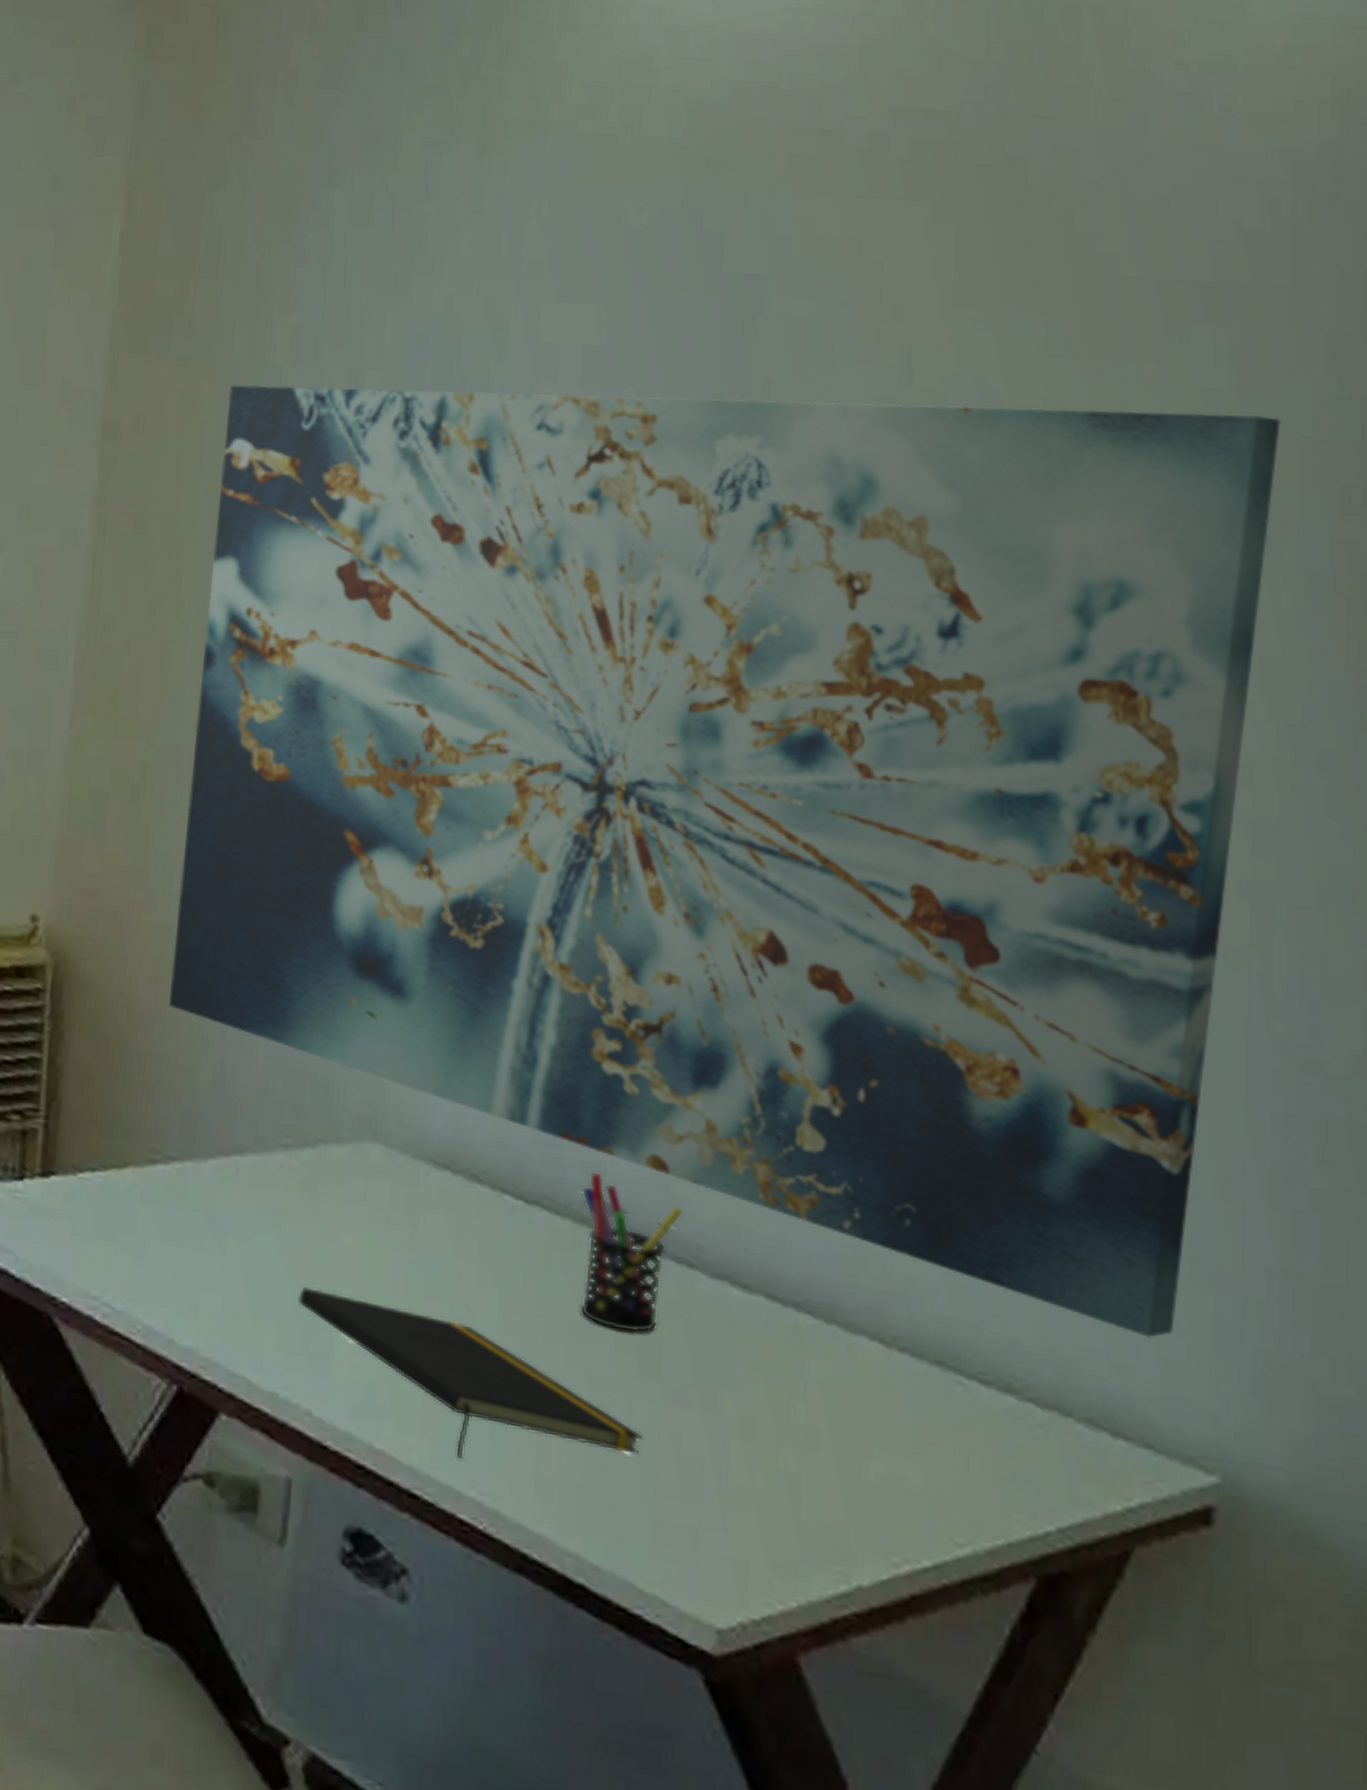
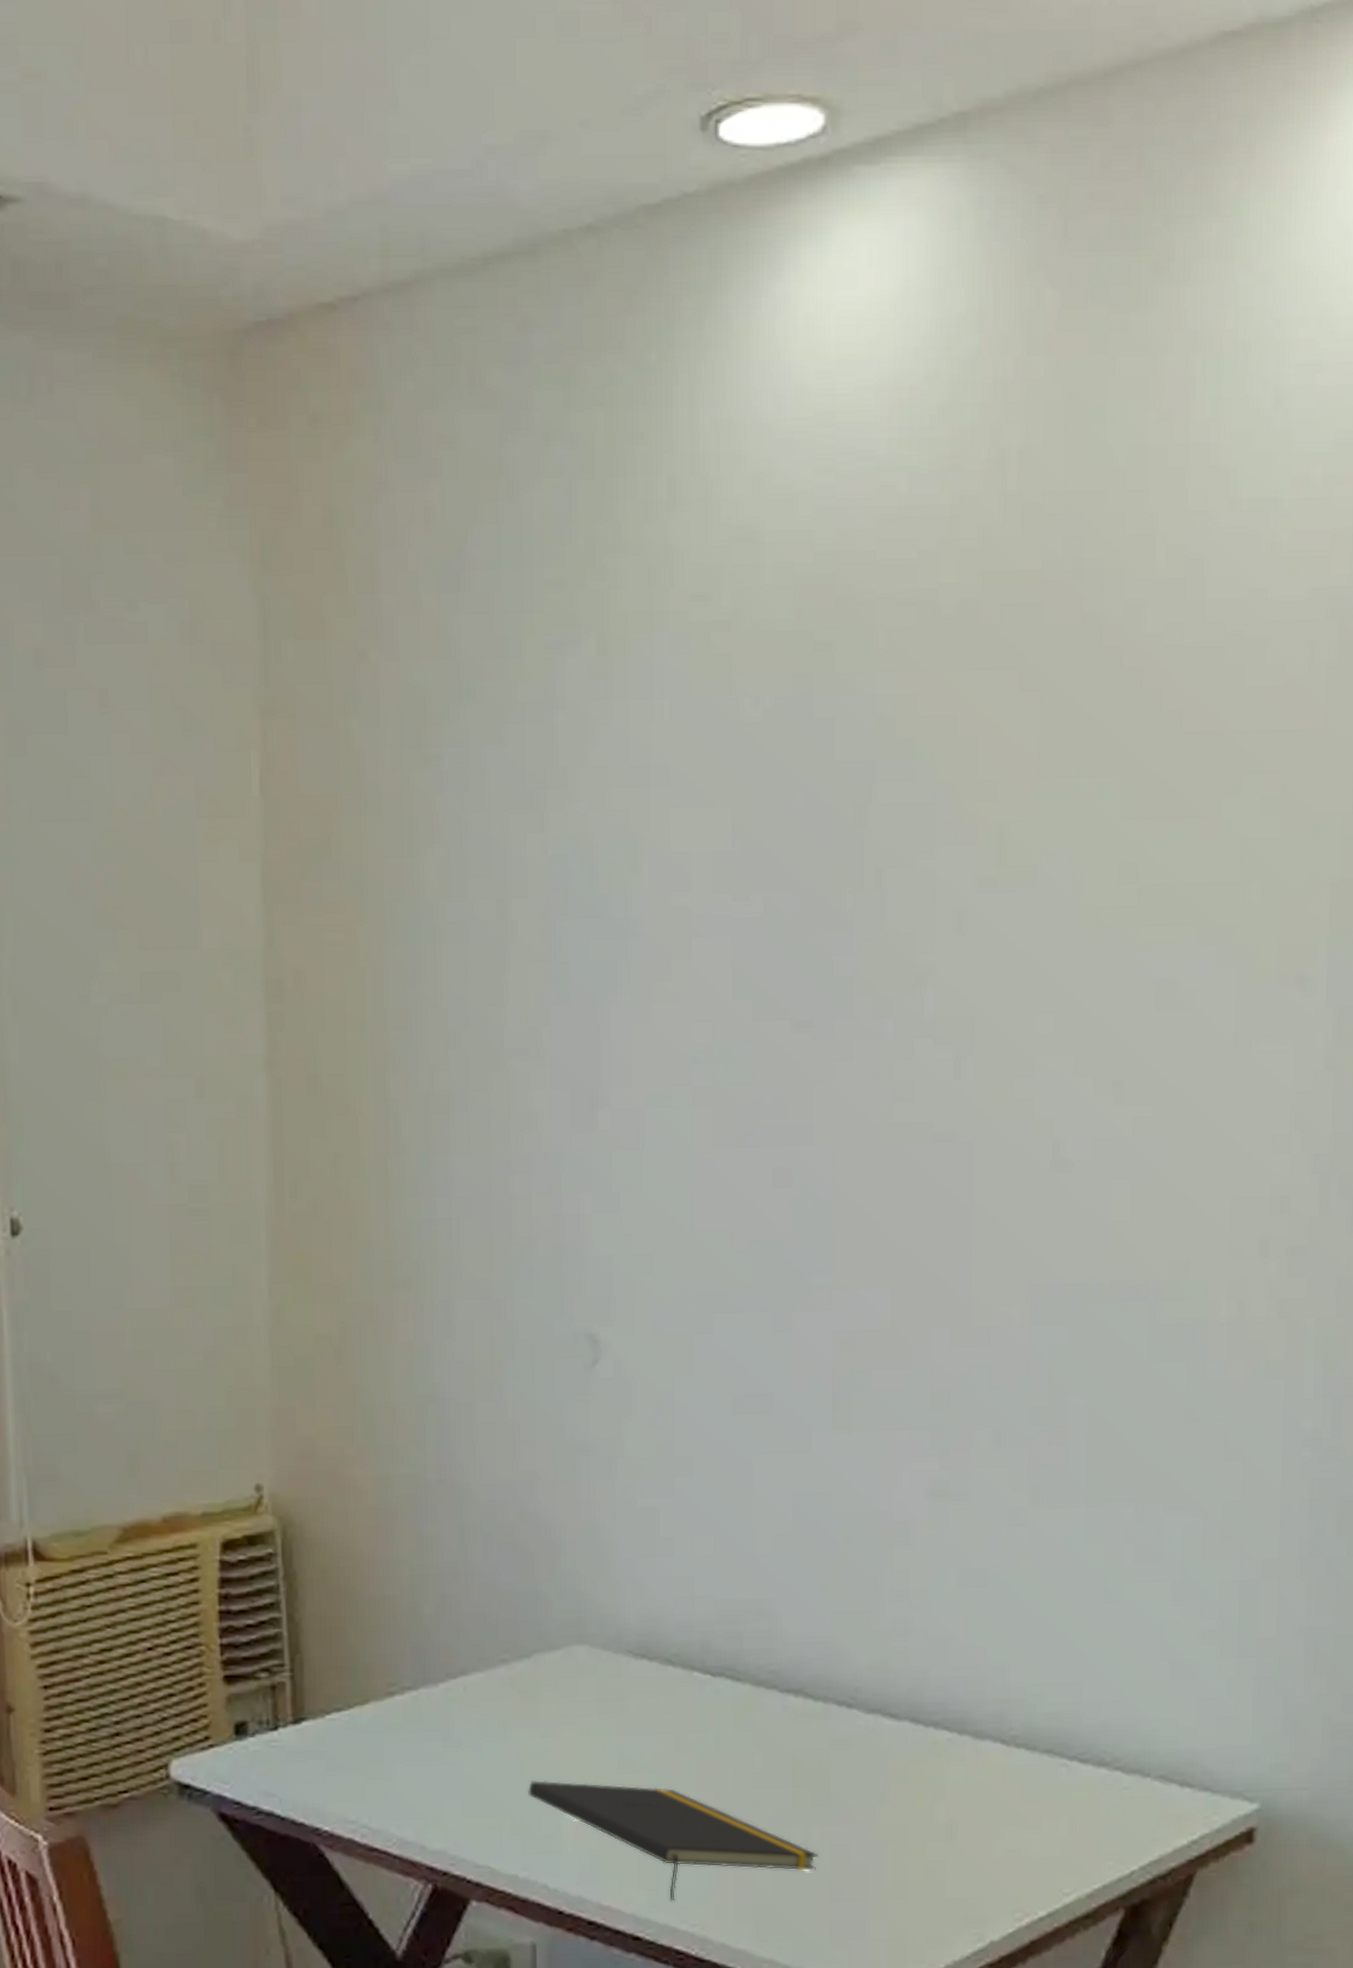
wall art: present [169,385,1281,1338] -> none [383,861,1315,1702]
pen holder: present [581,1172,684,1333] -> none [758,1639,842,1770]

